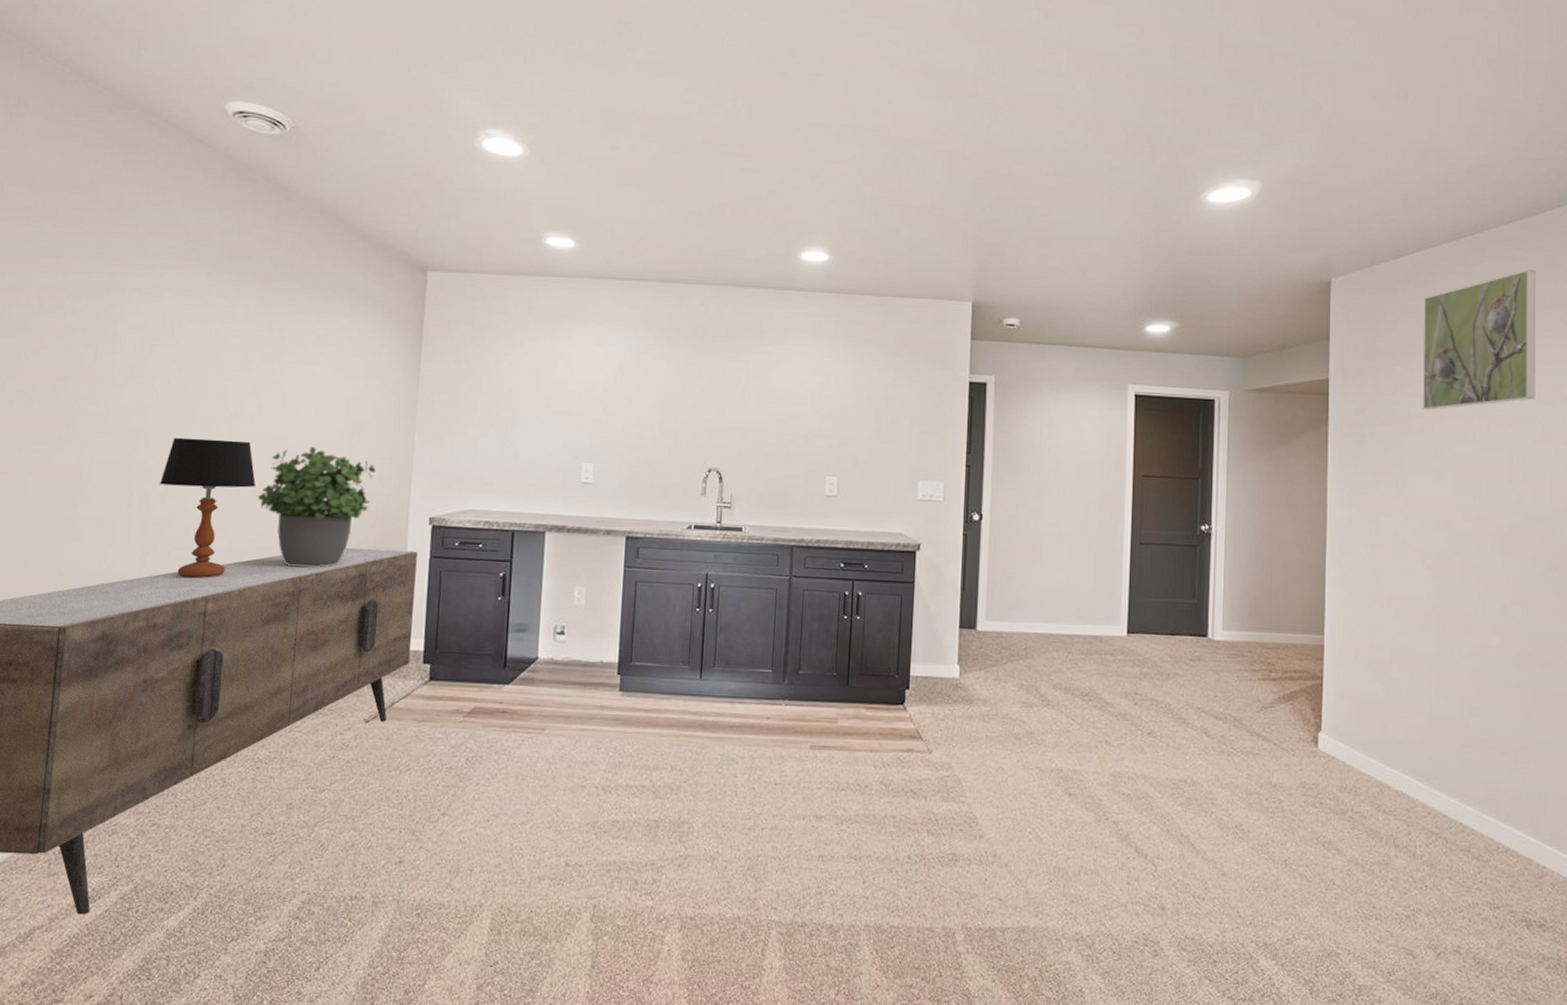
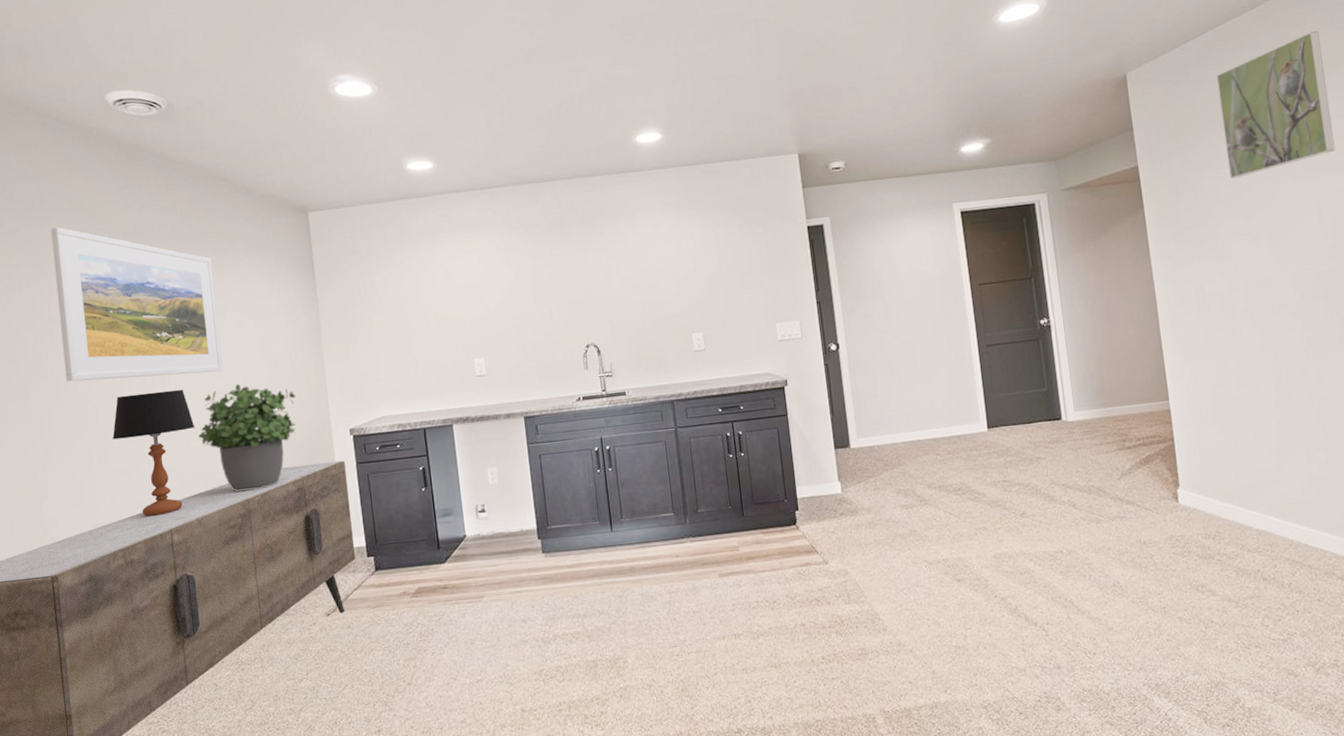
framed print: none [119,237,310,430] -> present [51,227,223,382]

